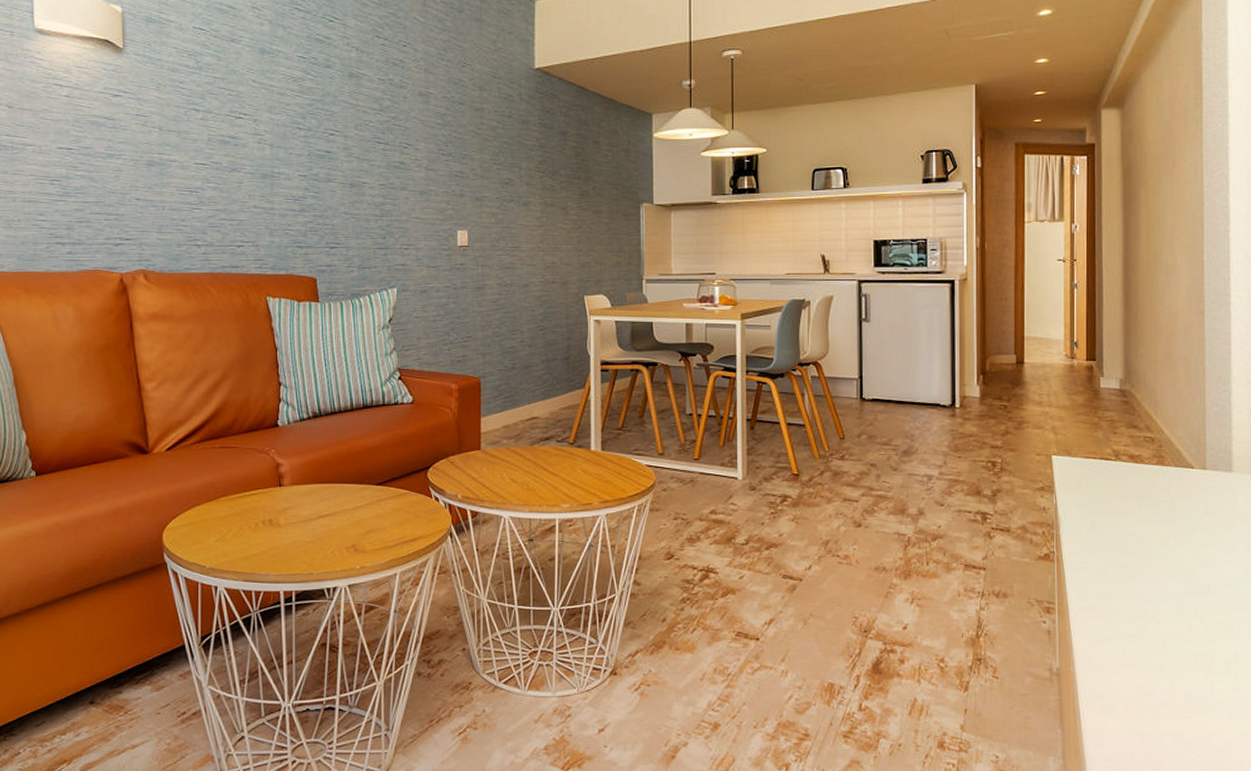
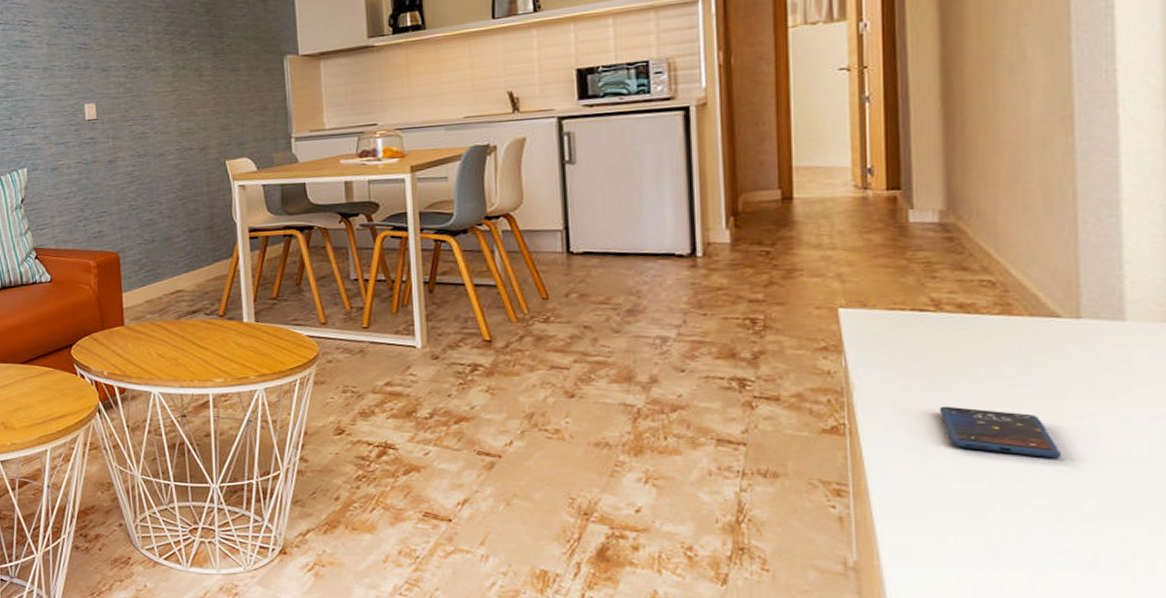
smartphone: none [1116,538,1192,581] -> present [939,406,1060,459]

